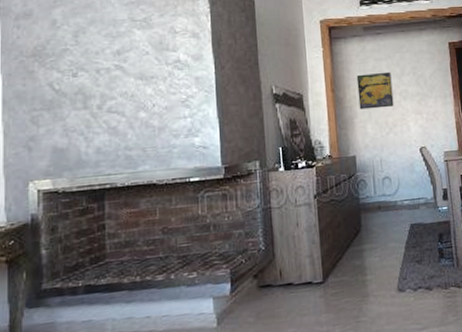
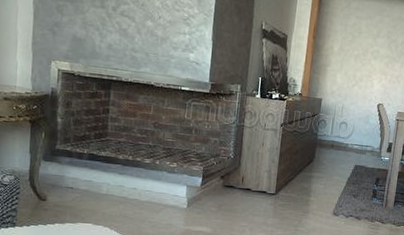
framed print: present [356,71,394,110] -> none [334,28,368,64]

